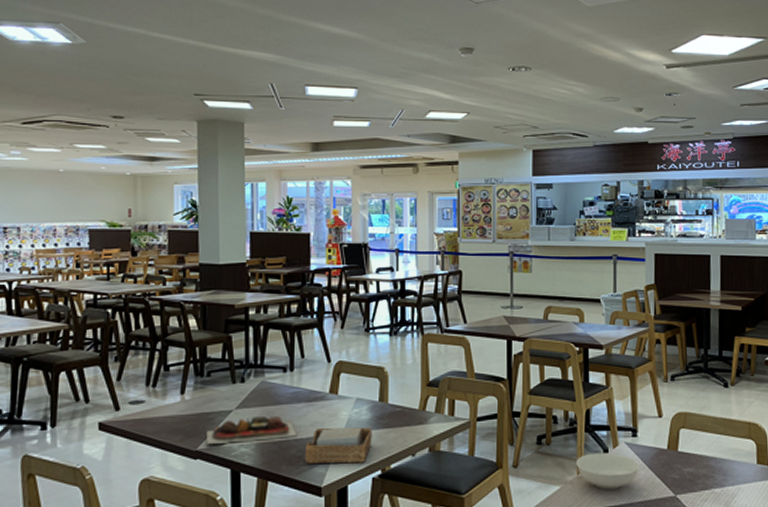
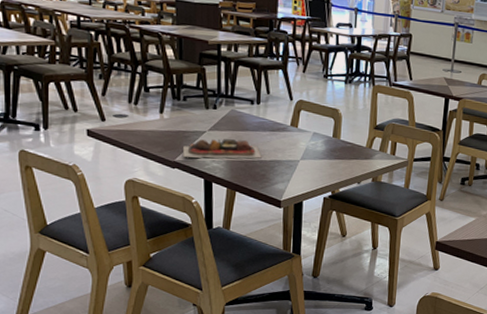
napkin holder: present [304,427,373,464] -> none [267,154,326,185]

